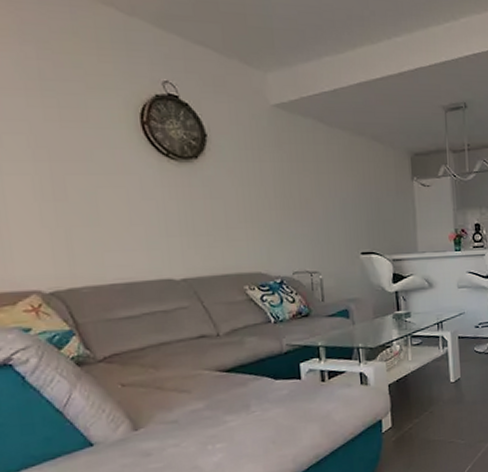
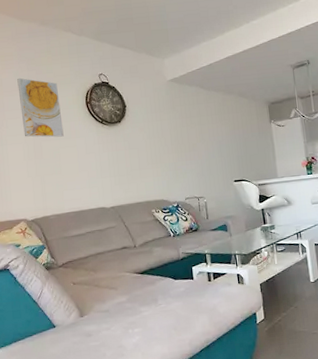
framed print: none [18,68,104,170] -> present [17,78,64,137]

